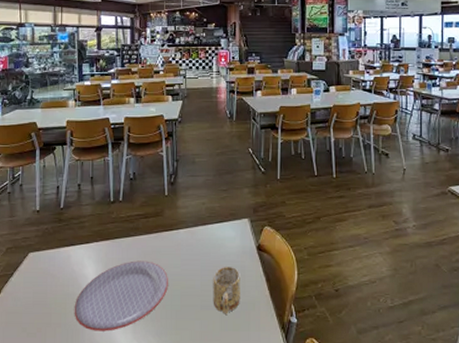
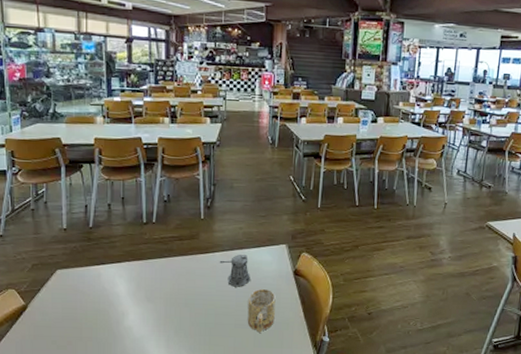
plate: present [74,260,168,331] -> none [105,280,203,346]
pepper shaker: none [183,230,214,266] -> present [219,254,250,288]

